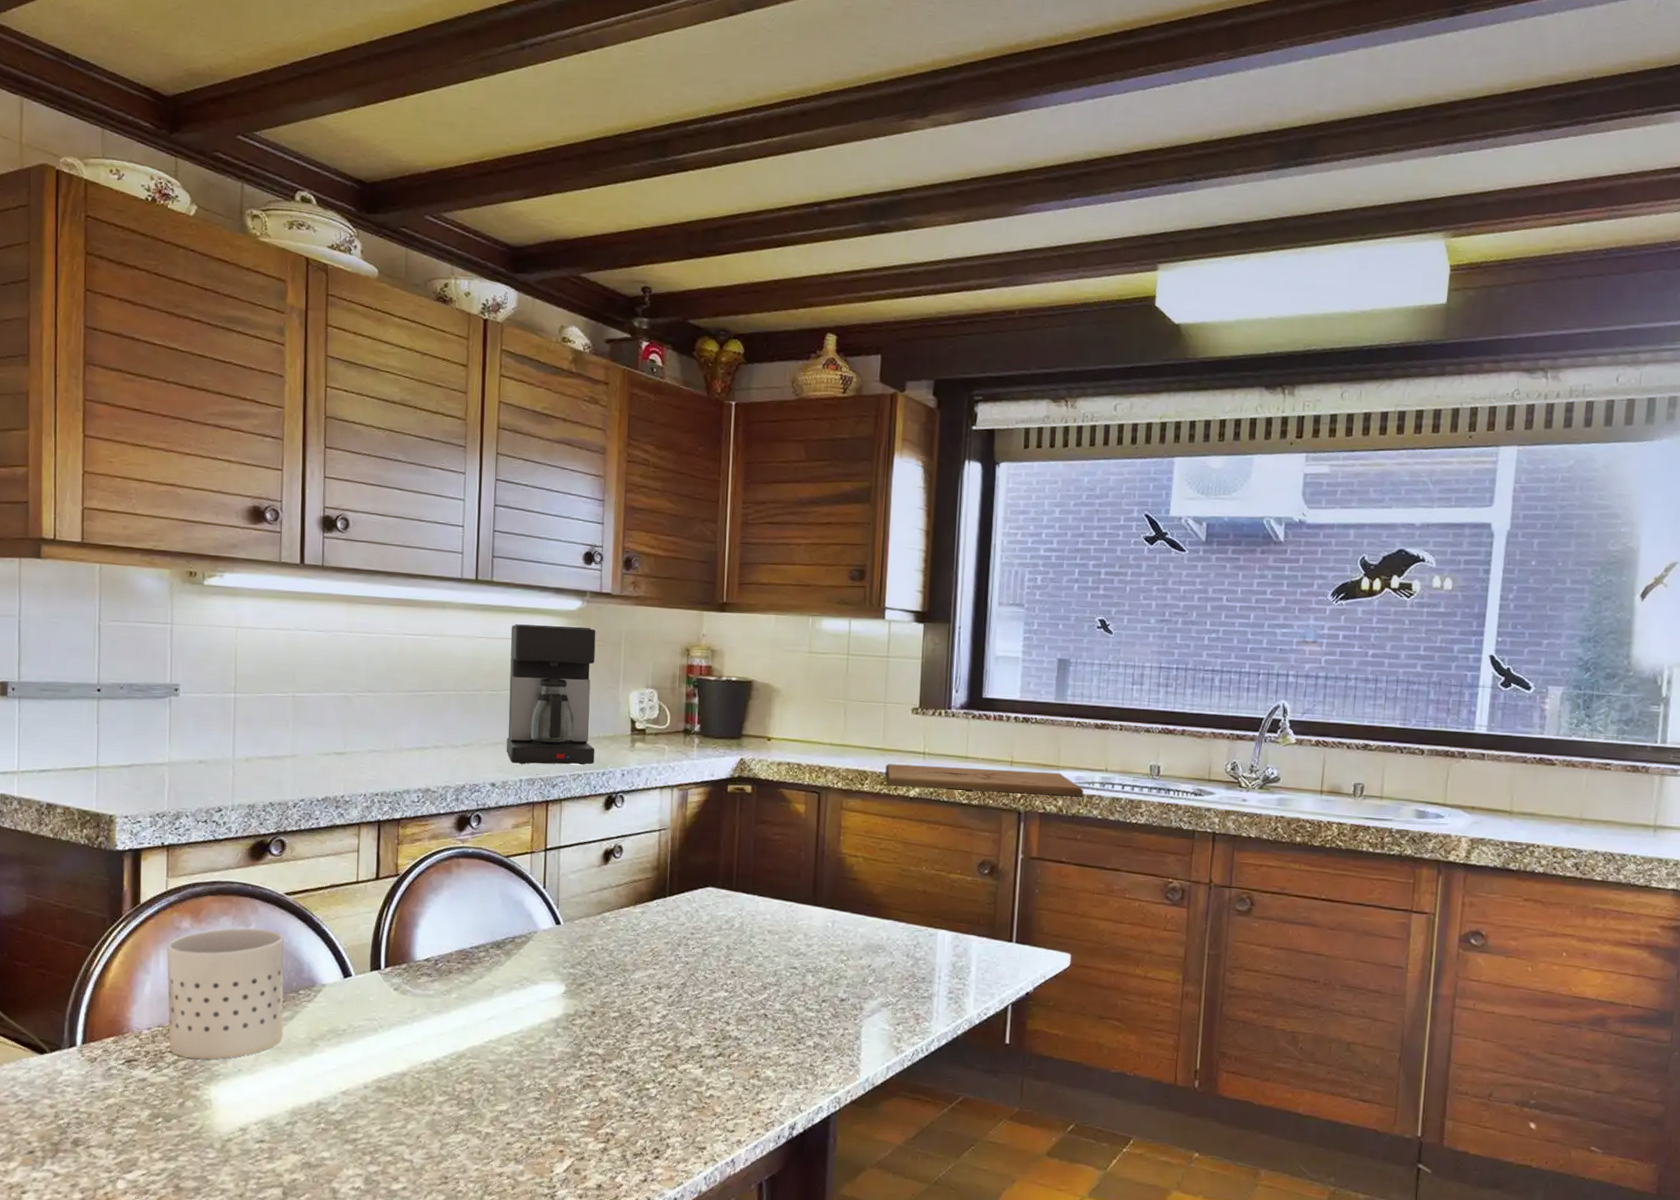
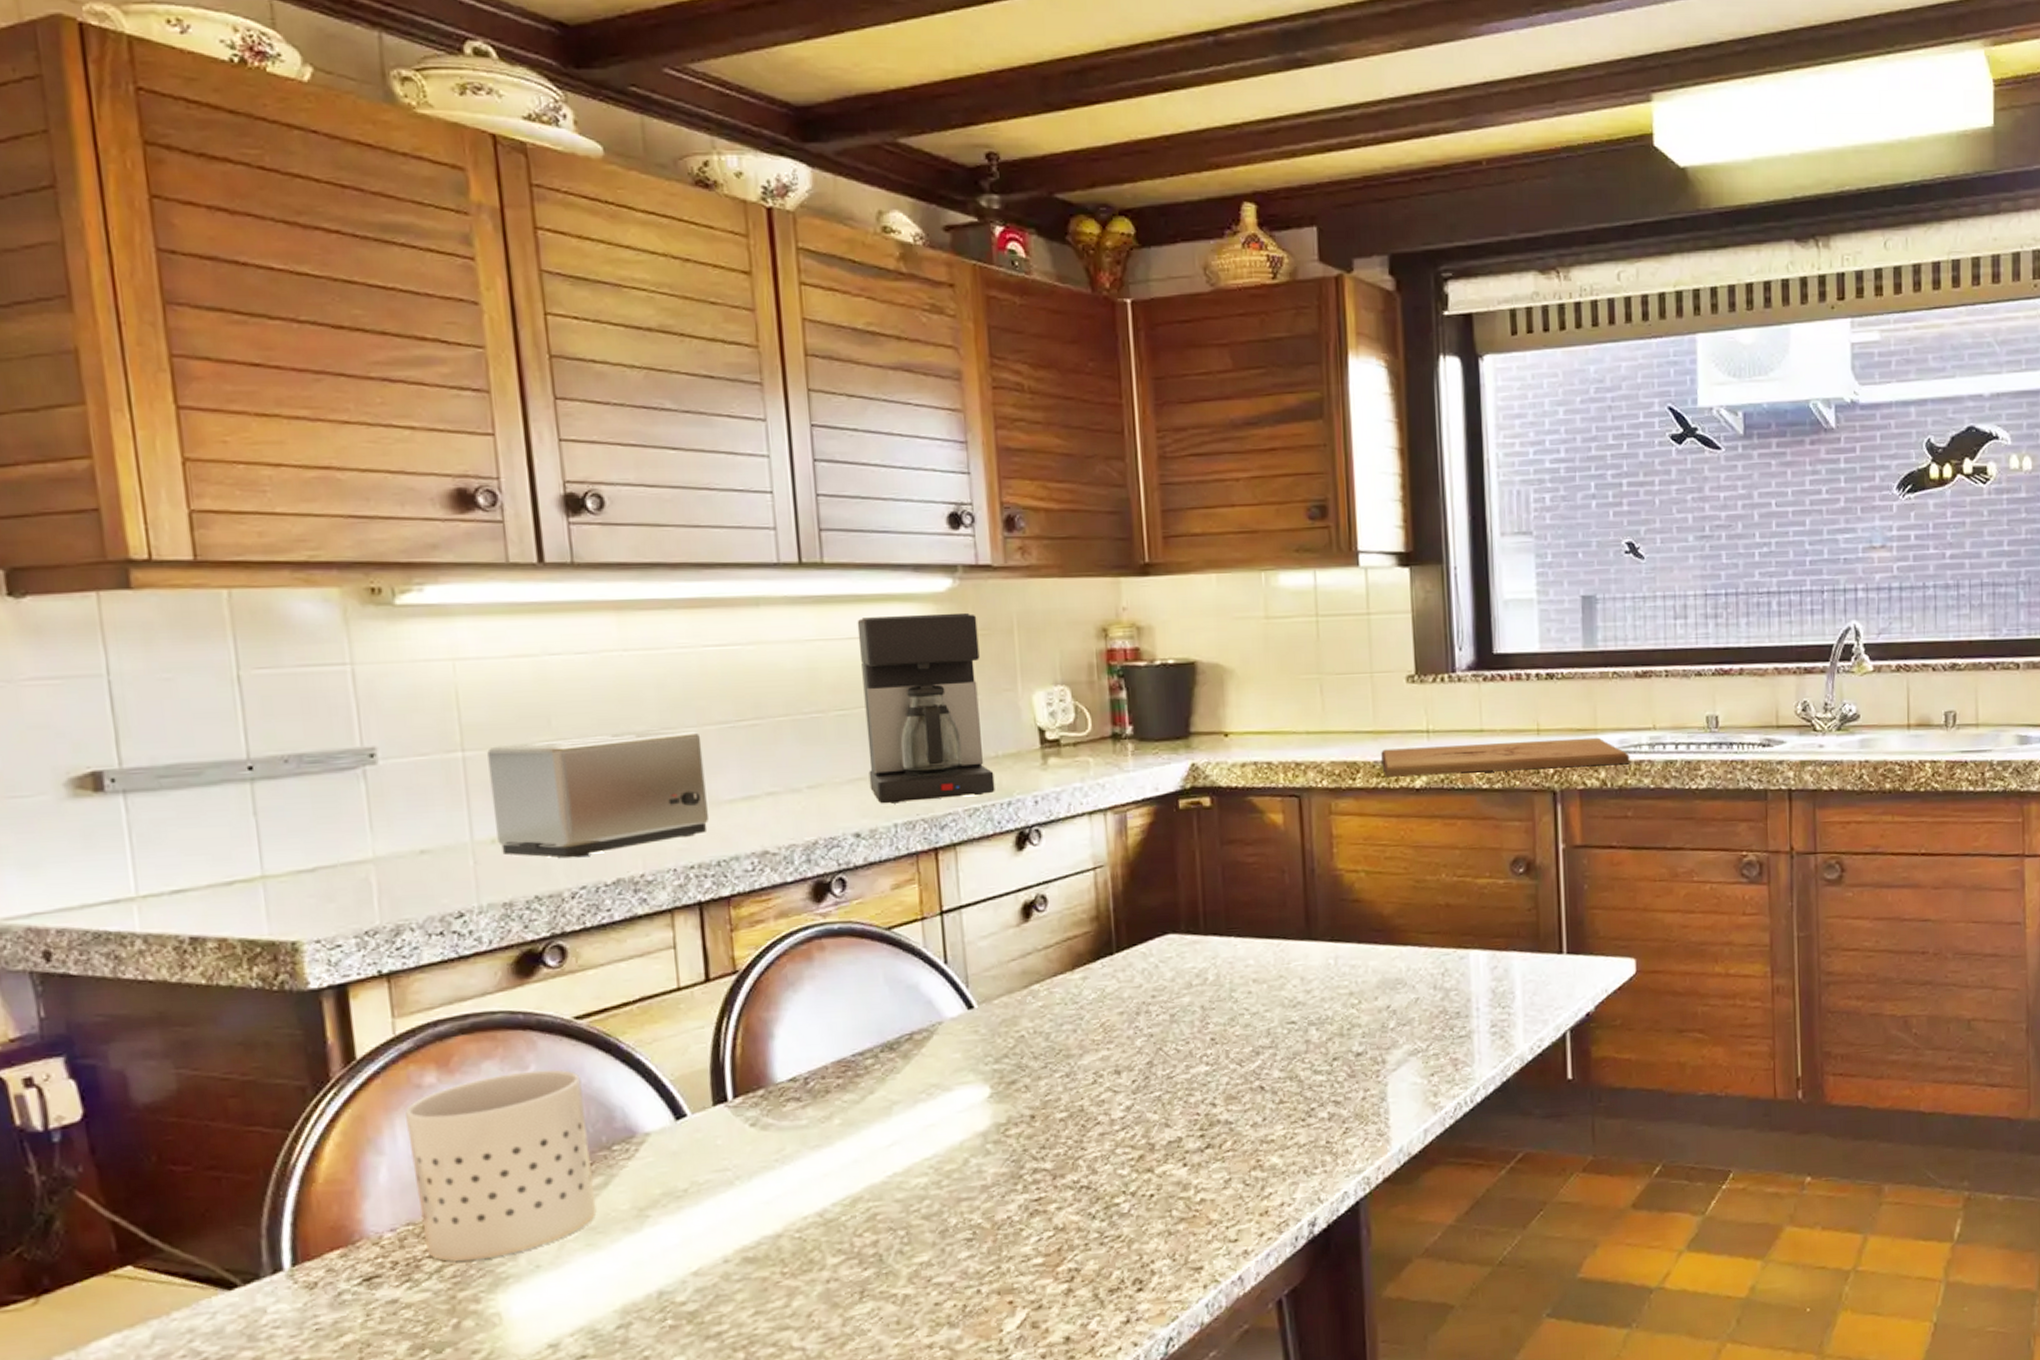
toaster: none [249,691,394,778] -> present [487,731,708,858]

